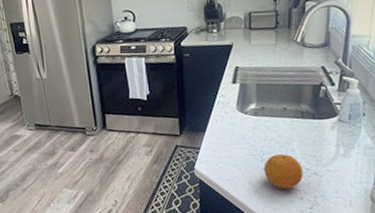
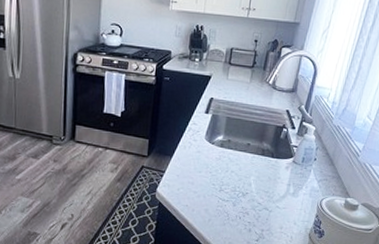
fruit: present [263,154,304,189] -> none [220,187,256,220]

